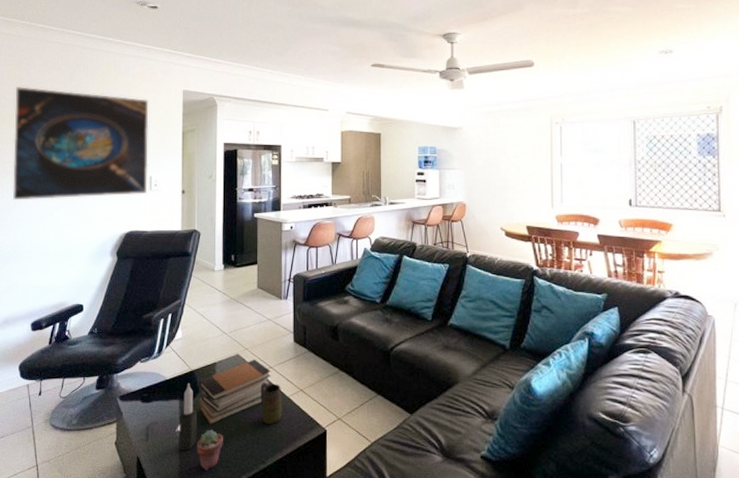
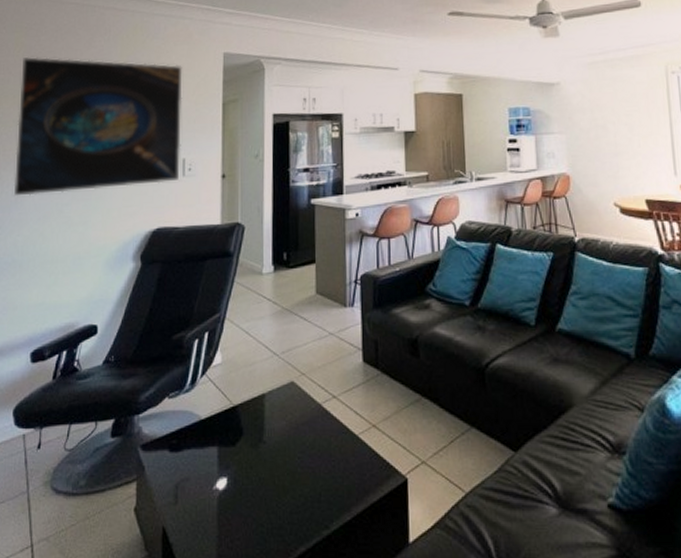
candle: present [178,383,197,451] -> none [217,423,241,516]
potted succulent: present [196,429,223,471] -> none [239,484,274,542]
book stack: present [198,359,271,425] -> none [242,387,335,478]
mug: present [260,382,283,424] -> none [321,417,350,474]

